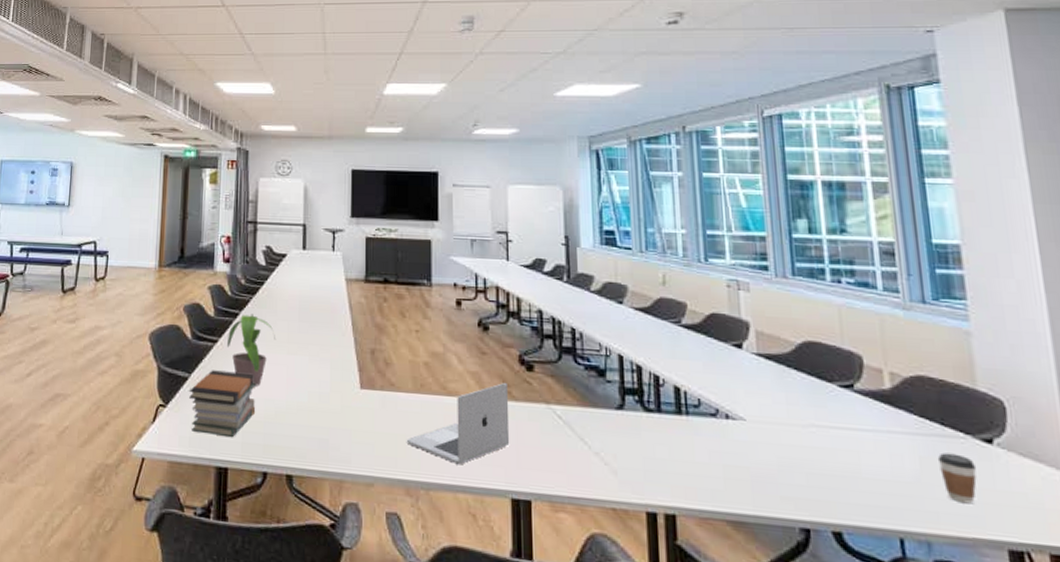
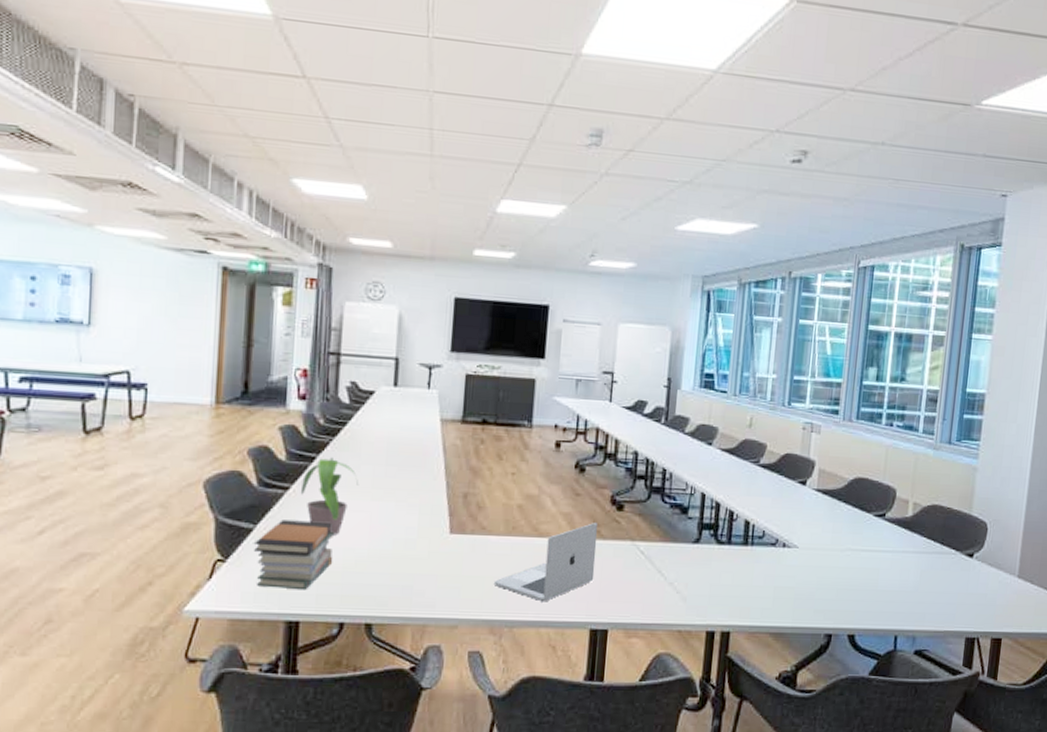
coffee cup: present [937,452,977,504] -> none [933,566,959,605]

